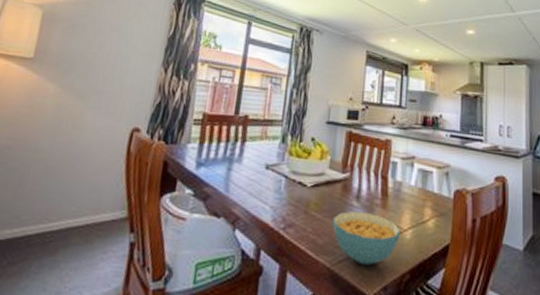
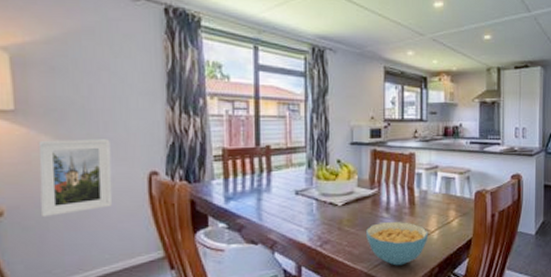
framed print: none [27,88,105,161] -> present [38,139,112,218]

